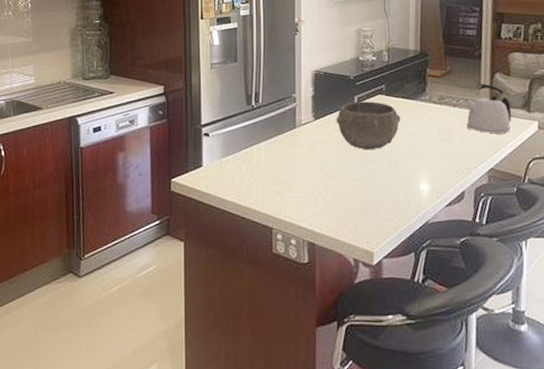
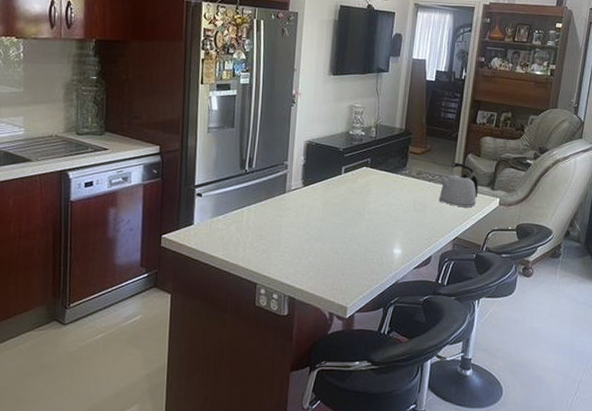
bowl: present [336,101,401,149] -> none [323,172,382,216]

